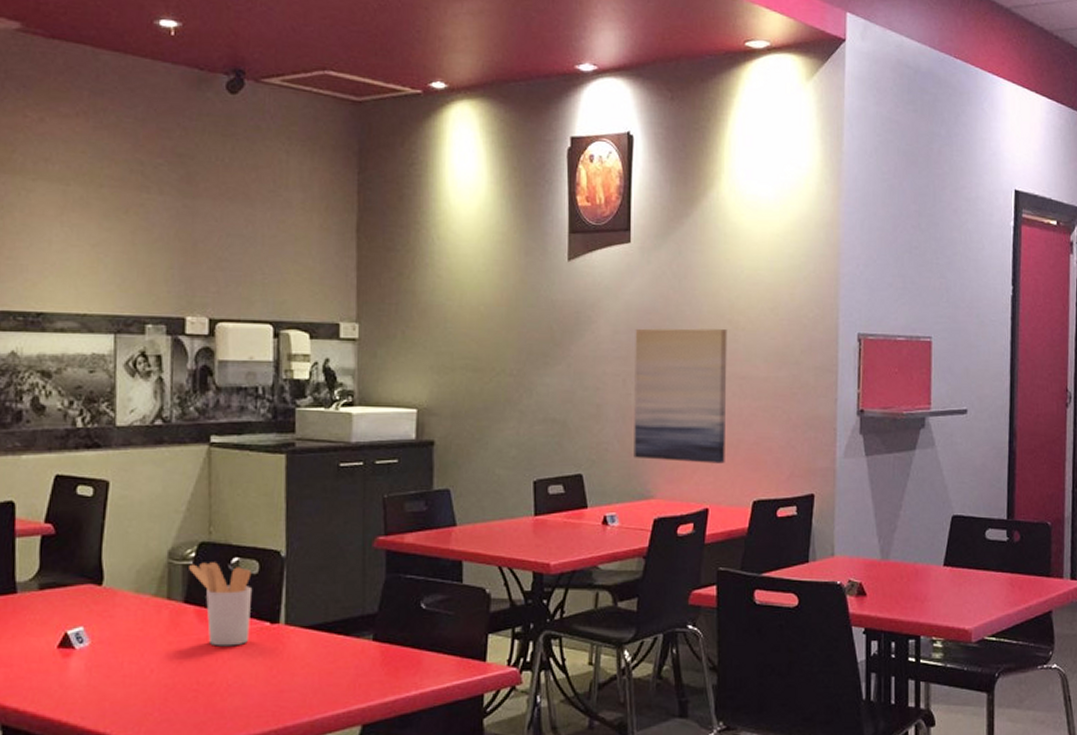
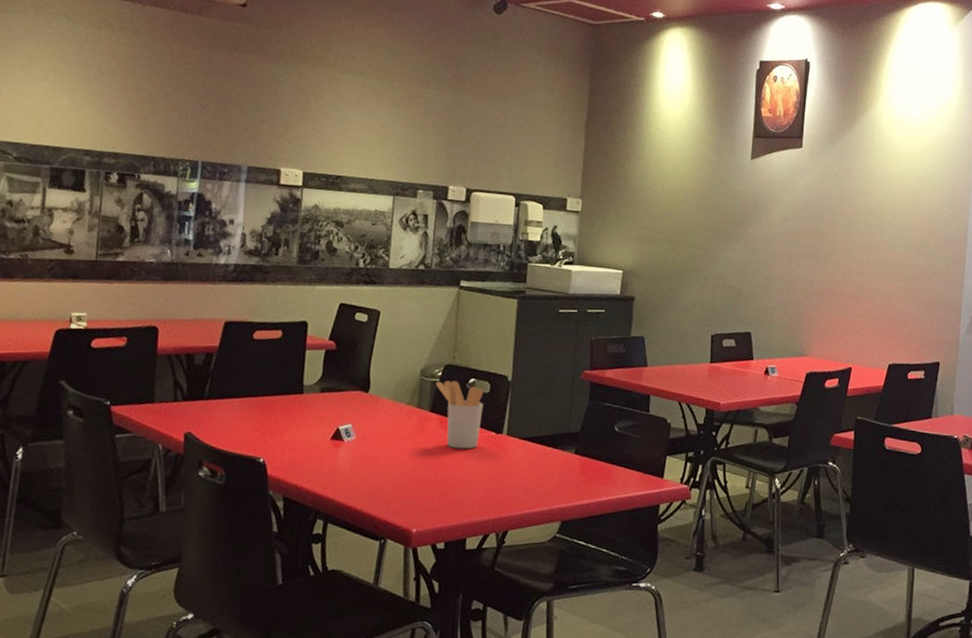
wall art: present [634,328,727,464] -> none [793,217,876,332]

